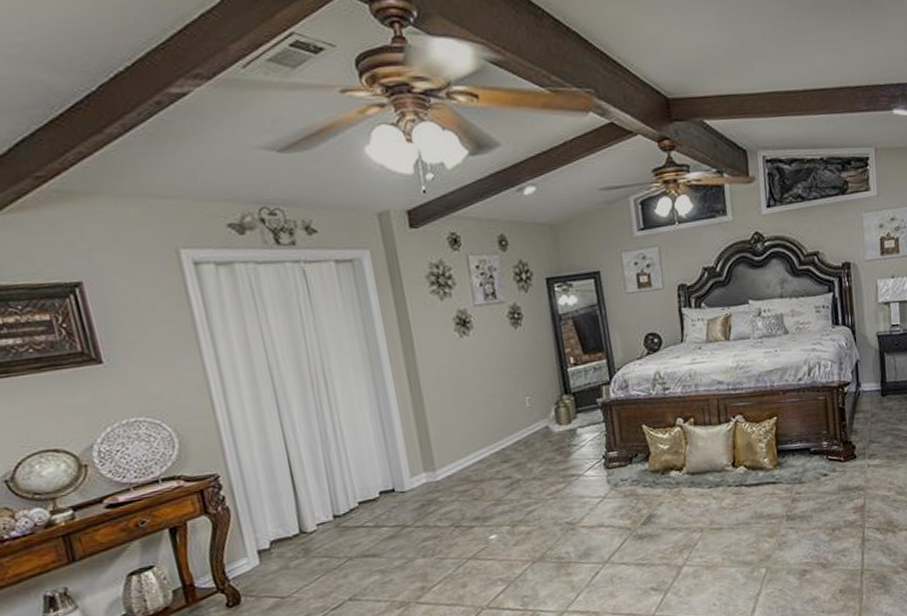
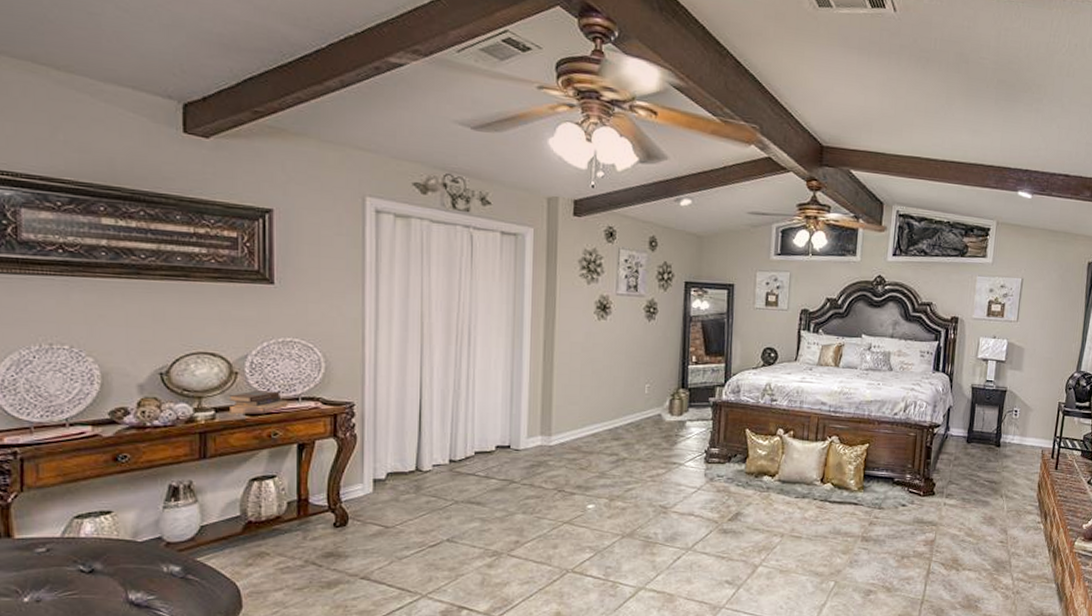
books: none [84,477,150,510] -> present [229,390,288,415]

